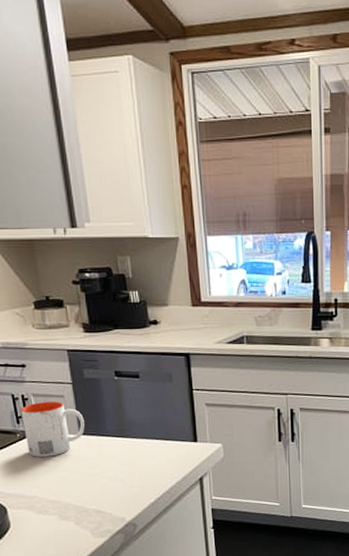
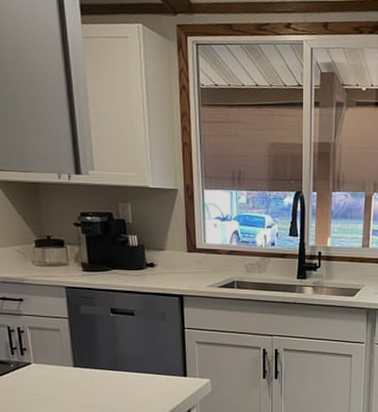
mug: present [21,401,85,457] -> none [16,335,78,387]

